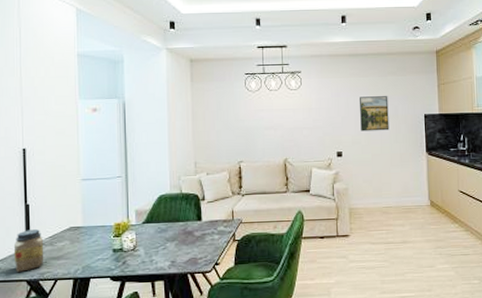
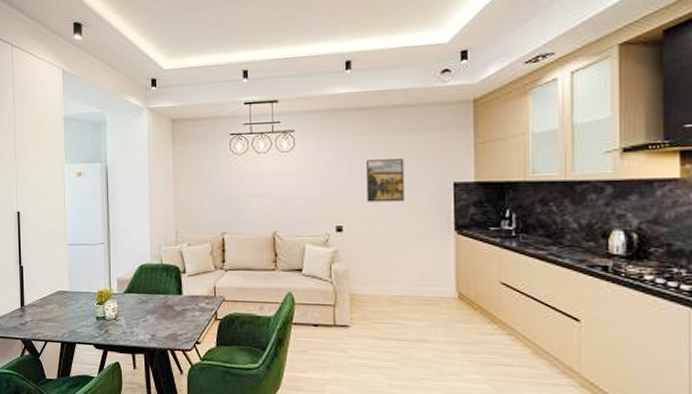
jar: present [14,229,44,273] -> none [11,290,36,331]

